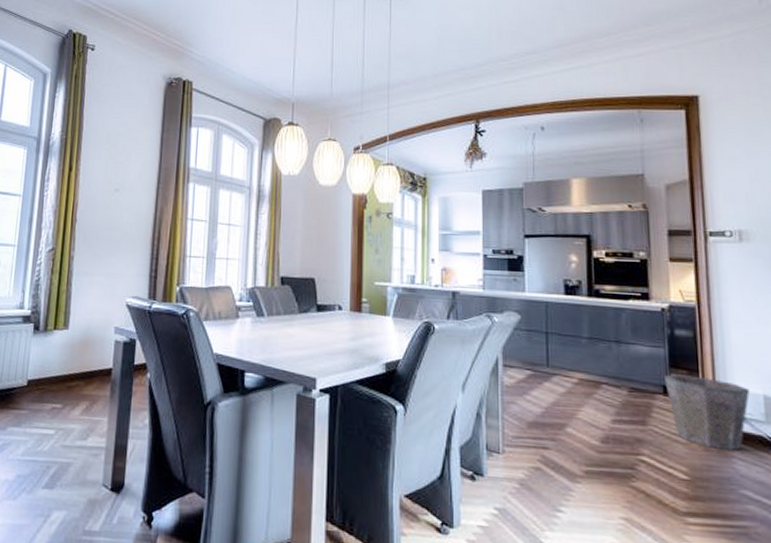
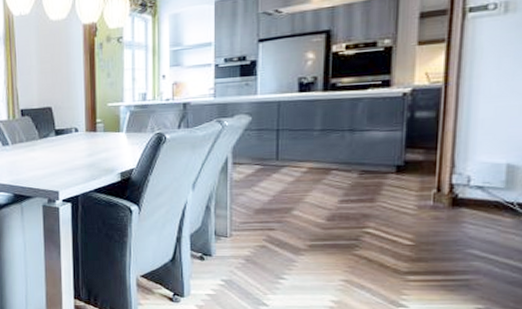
waste bin: present [664,374,750,451] -> none [399,153,491,217]

